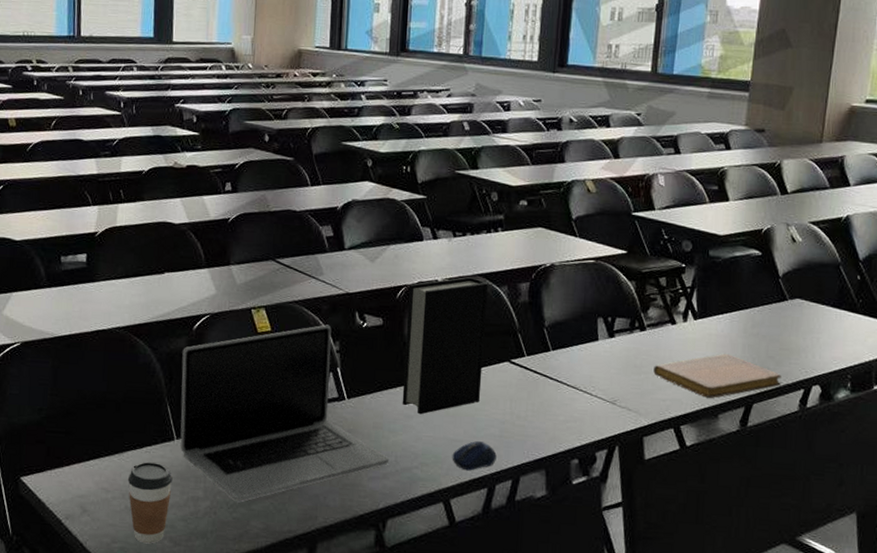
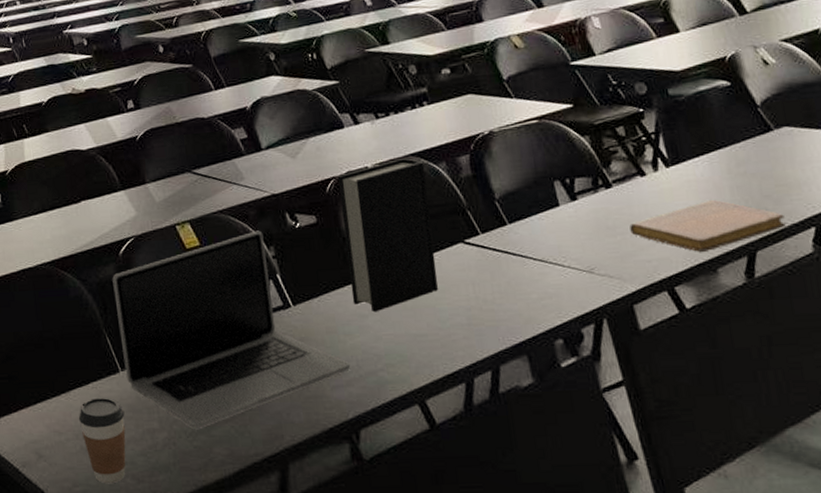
computer mouse: present [452,441,497,471] -> none [418,333,469,367]

